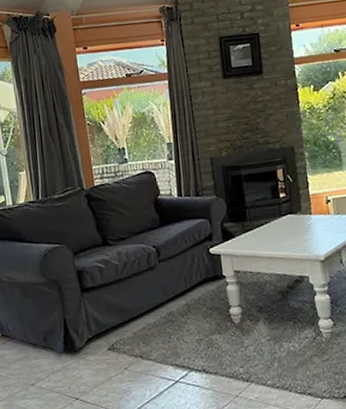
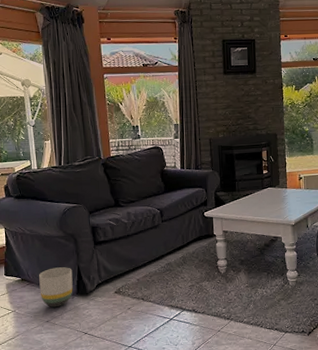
planter: none [20,319,60,368] -> present [39,267,73,308]

